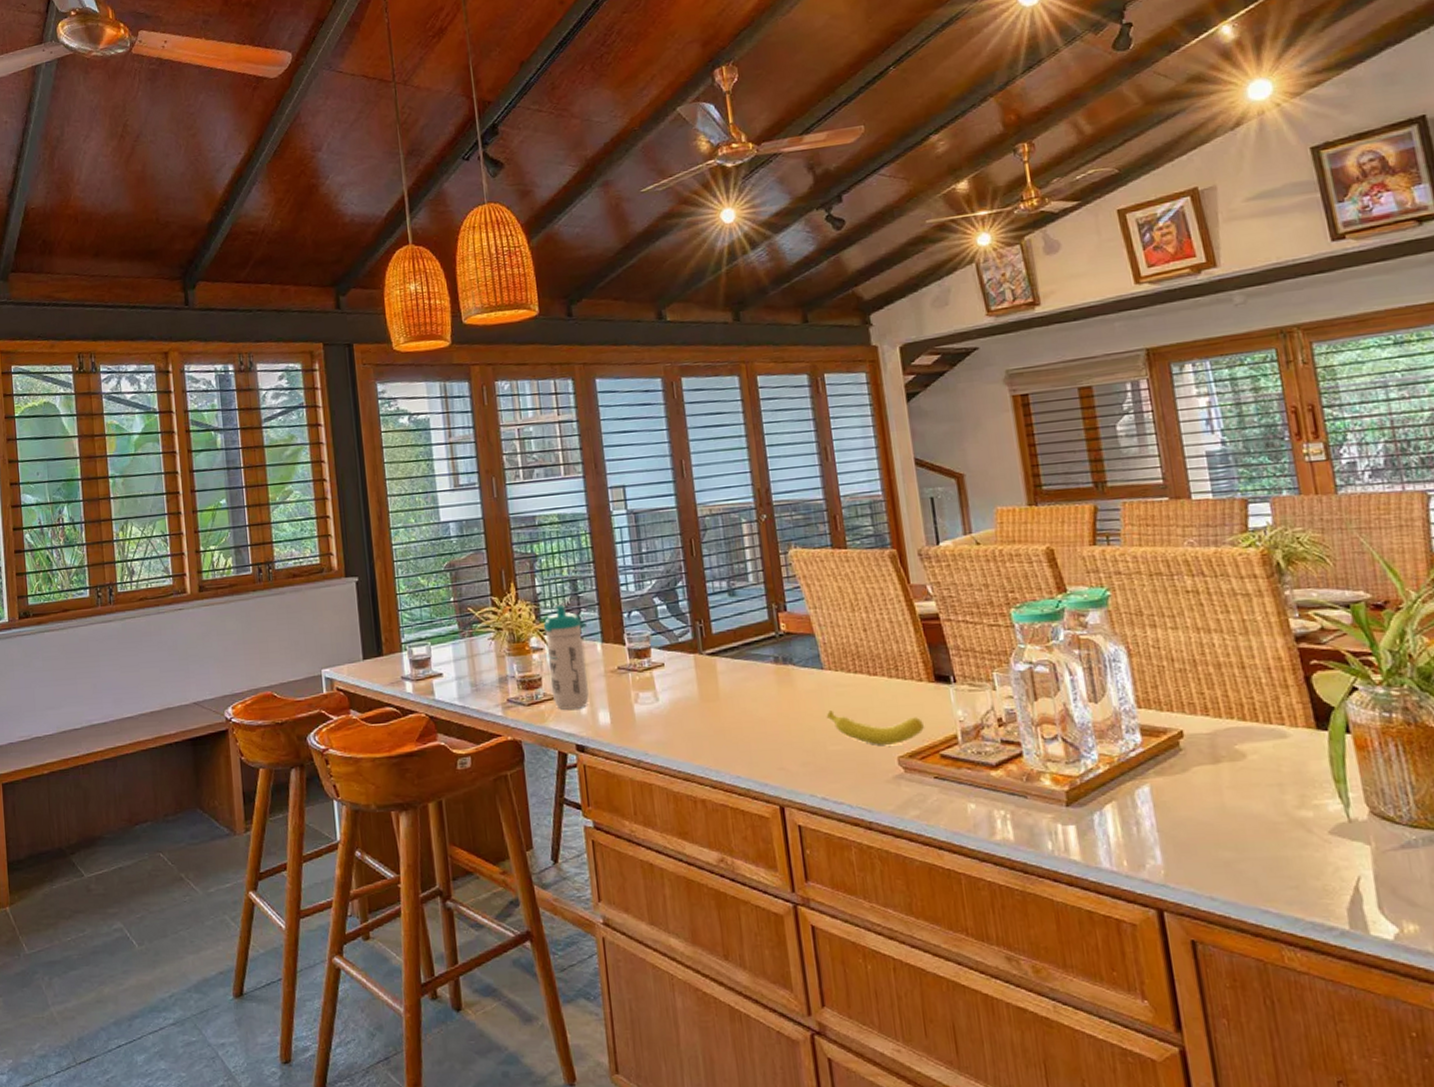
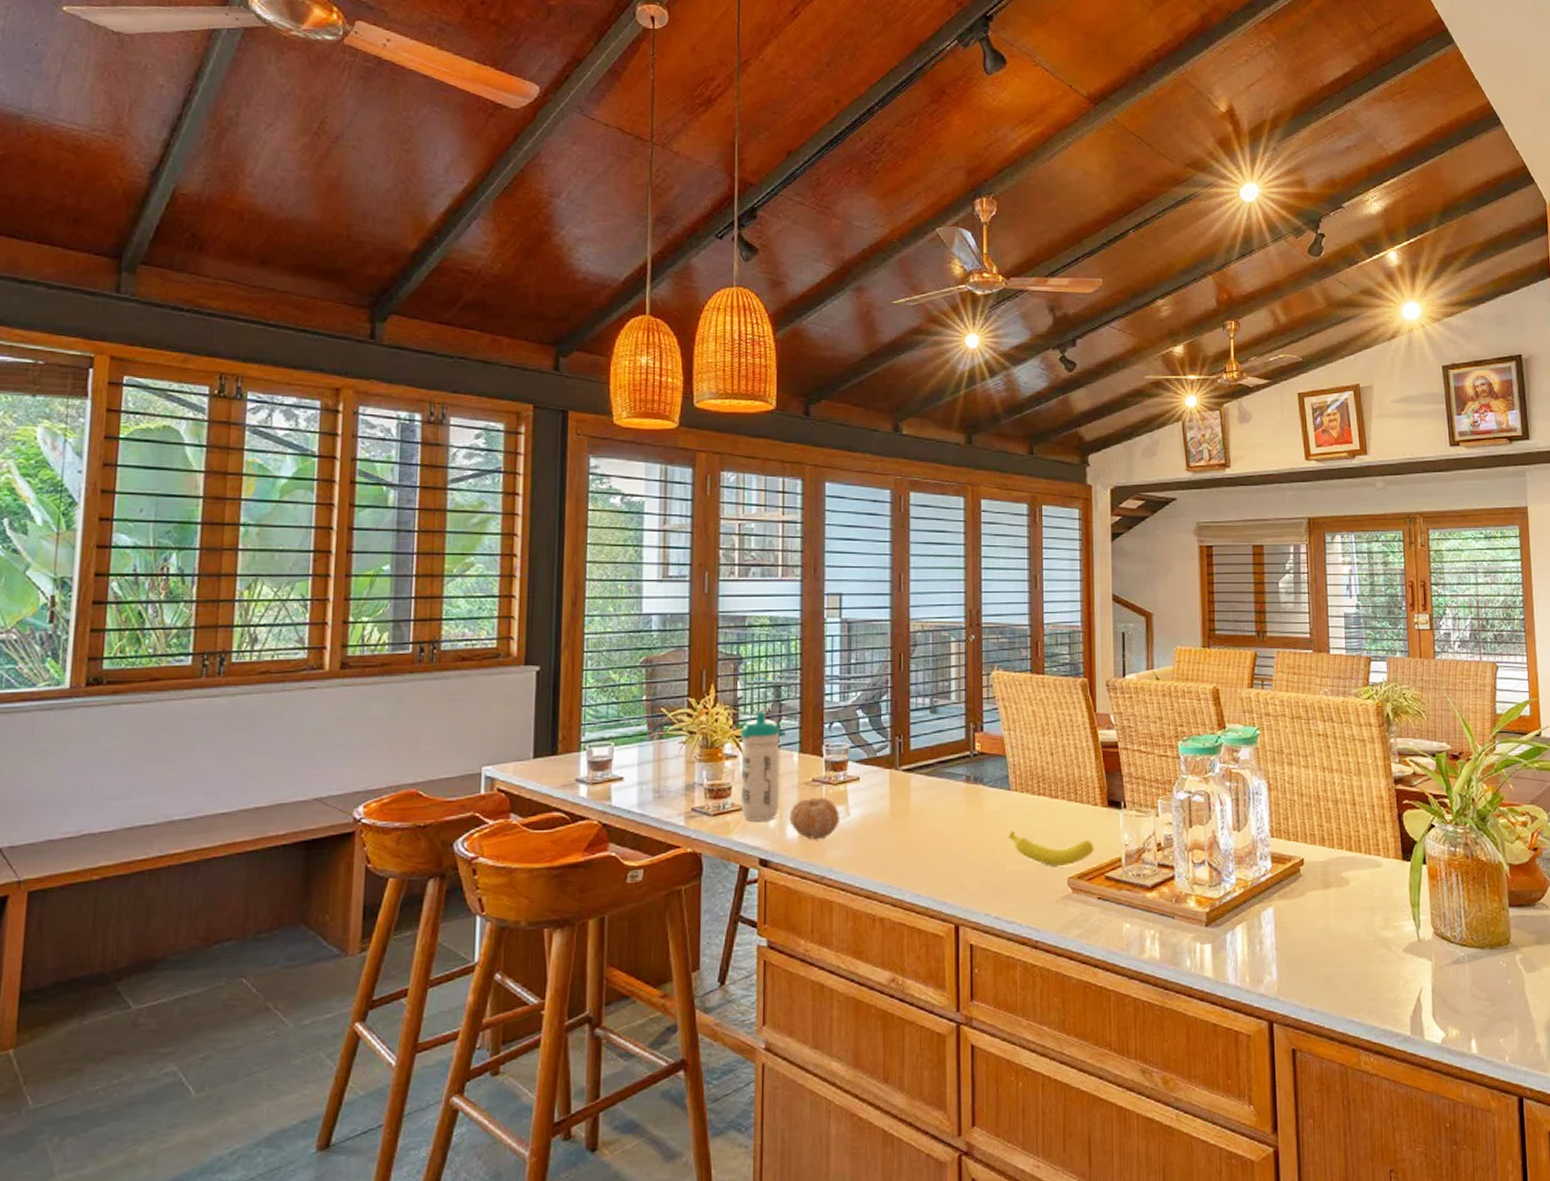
fruit: none [599,683,650,726] -> present [789,797,841,840]

